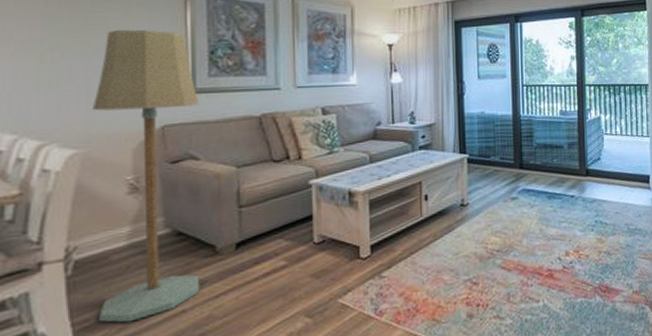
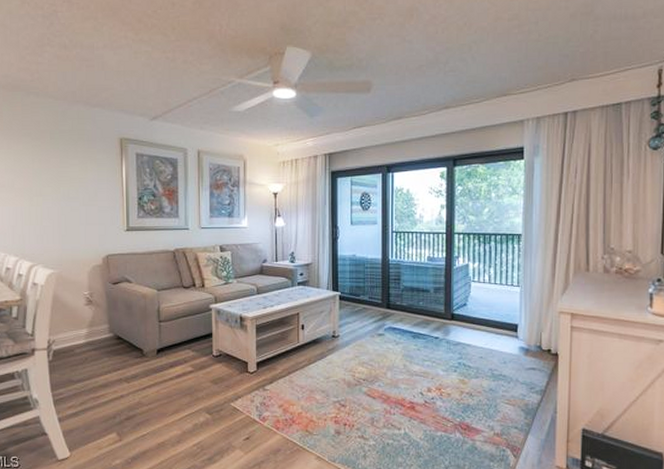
floor lamp: present [93,29,200,323] -> none [63,180,133,399]

